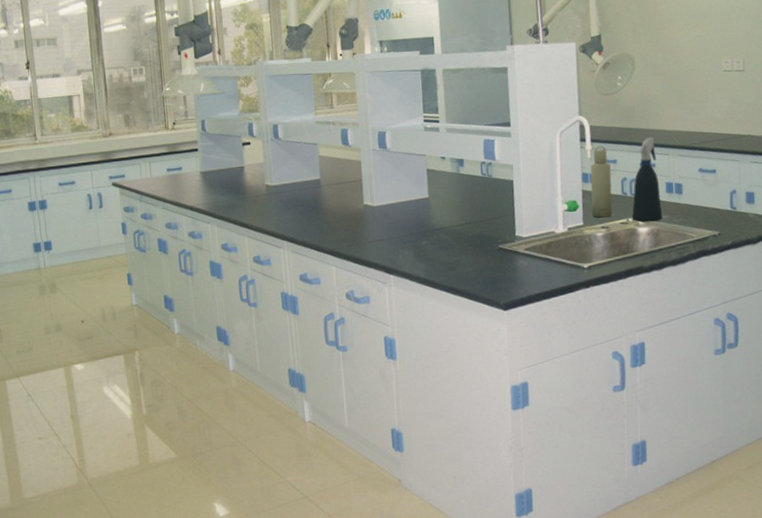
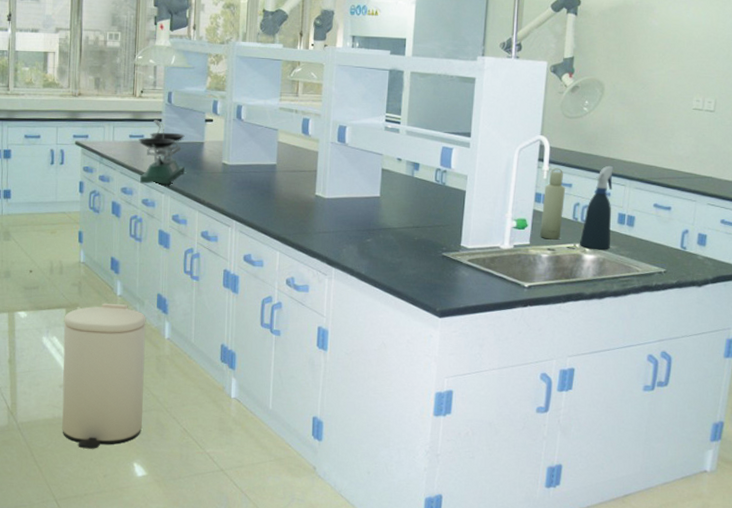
pedal bin: none [123,342,218,497] -> present [62,303,146,449]
balance scale: none [177,150,228,217] -> present [138,120,185,185]

